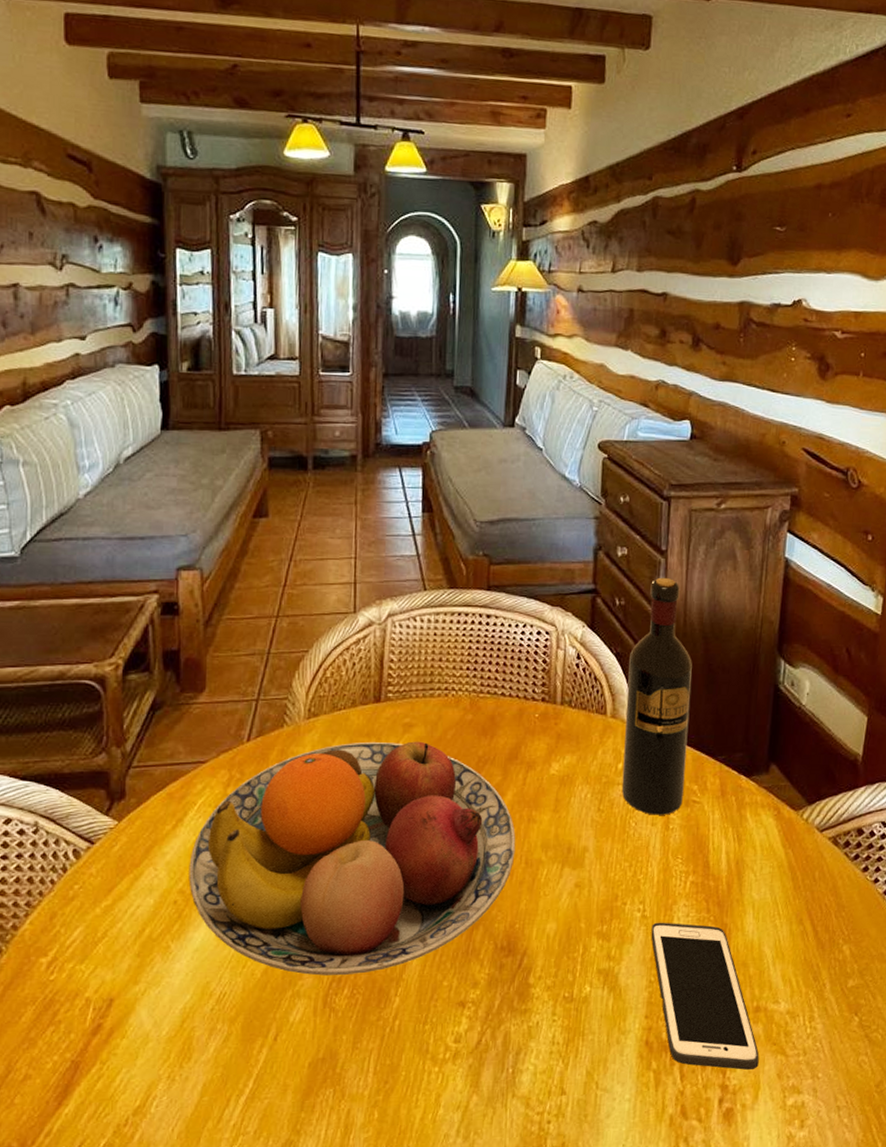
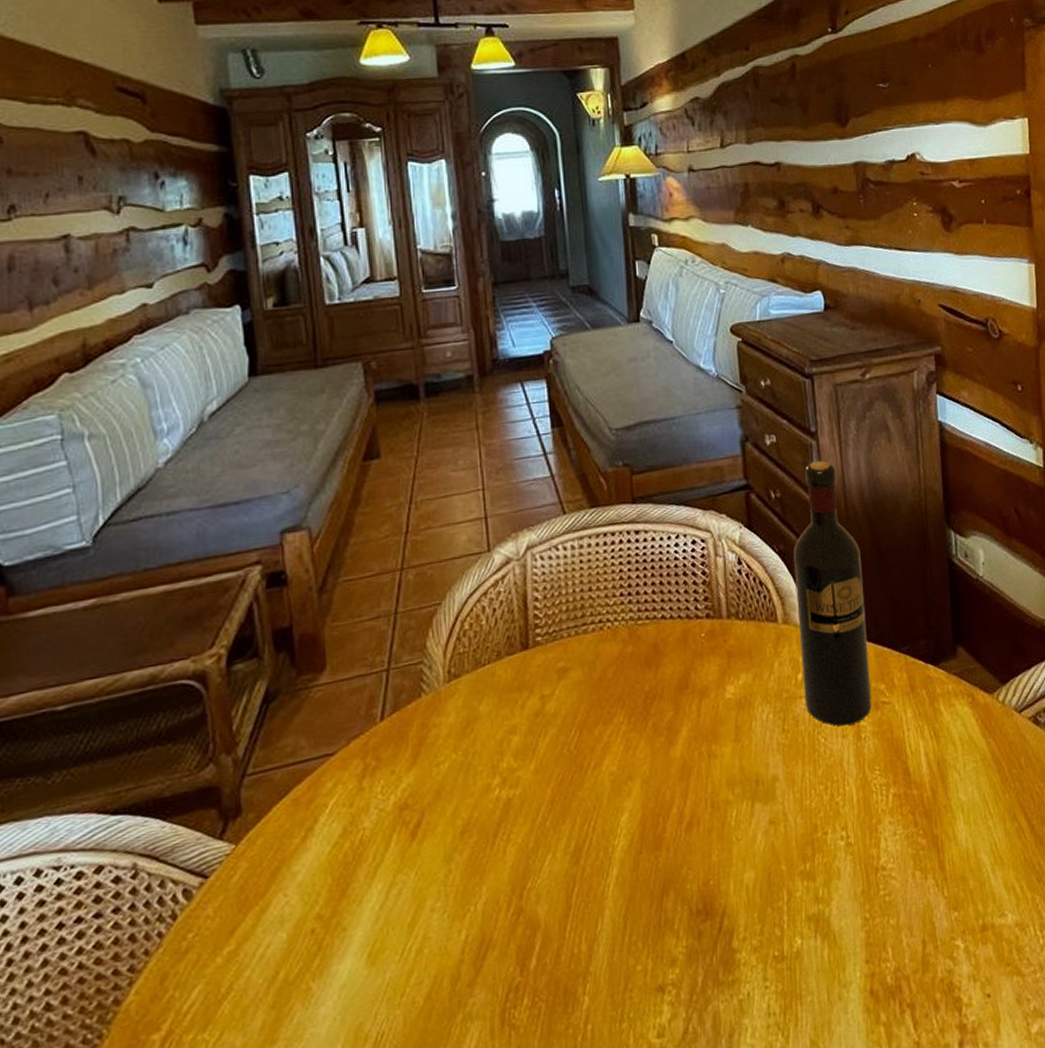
fruit bowl: present [188,741,516,976] -> none [325,686,699,991]
cell phone: present [651,922,759,1070] -> none [858,840,995,1010]

